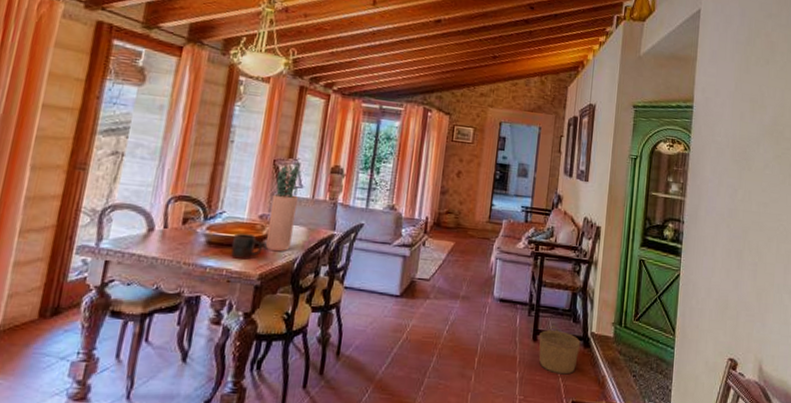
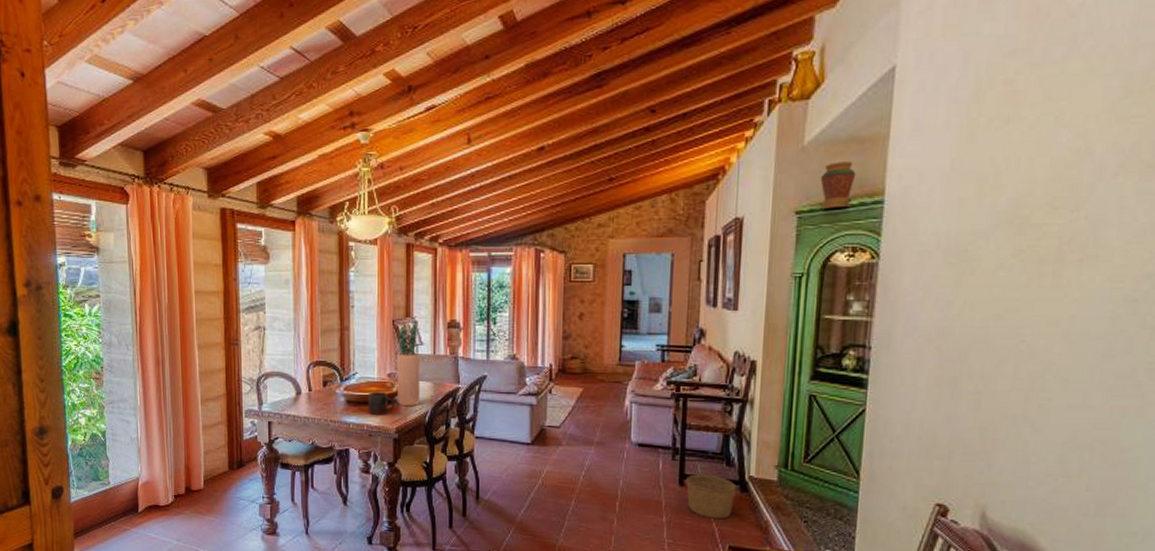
decorative vase: none [650,71,675,110] -> present [820,162,856,212]

